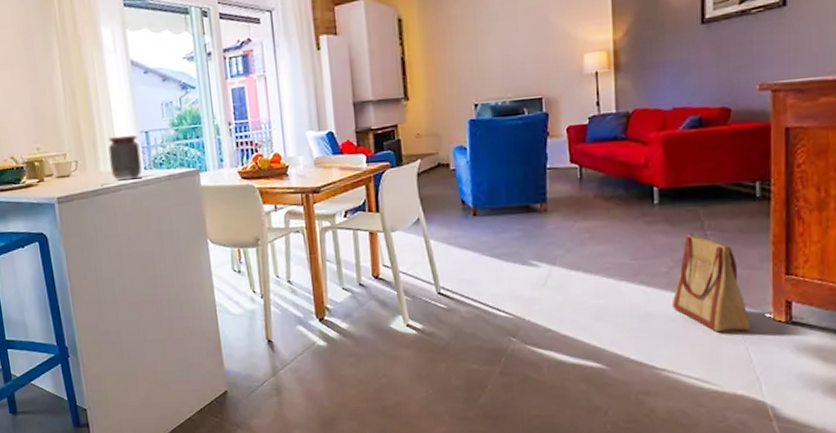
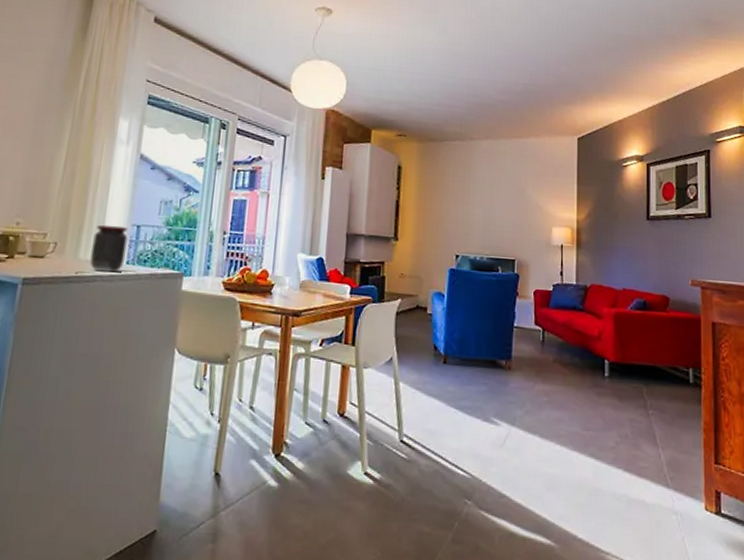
shopping bag: present [671,233,752,331] -> none [617,410,687,517]

